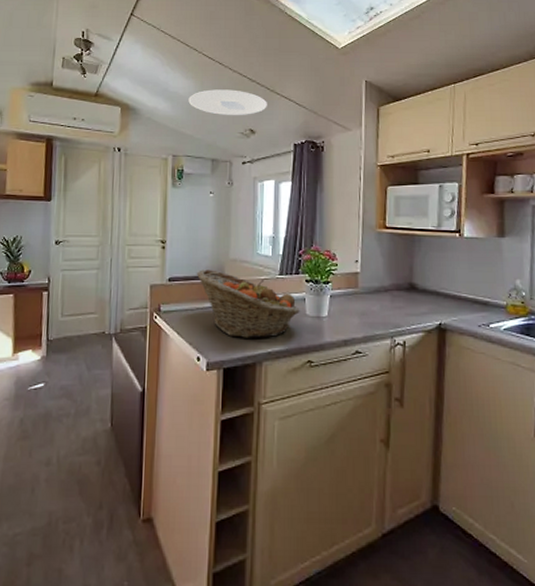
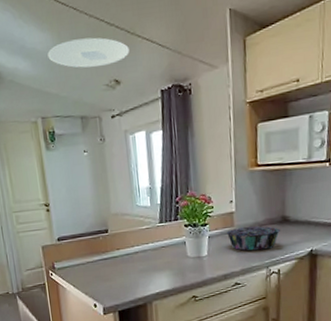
fruit basket: present [196,269,300,338] -> none [82,225,182,284]
decorative bowl: none [349,290,408,317] -> present [226,226,281,251]

